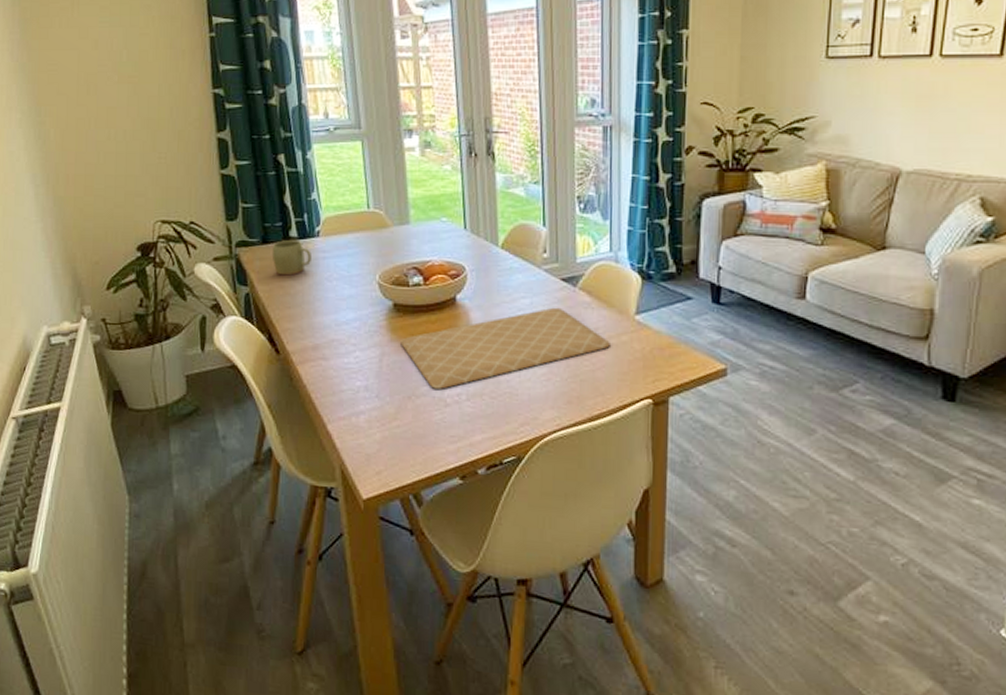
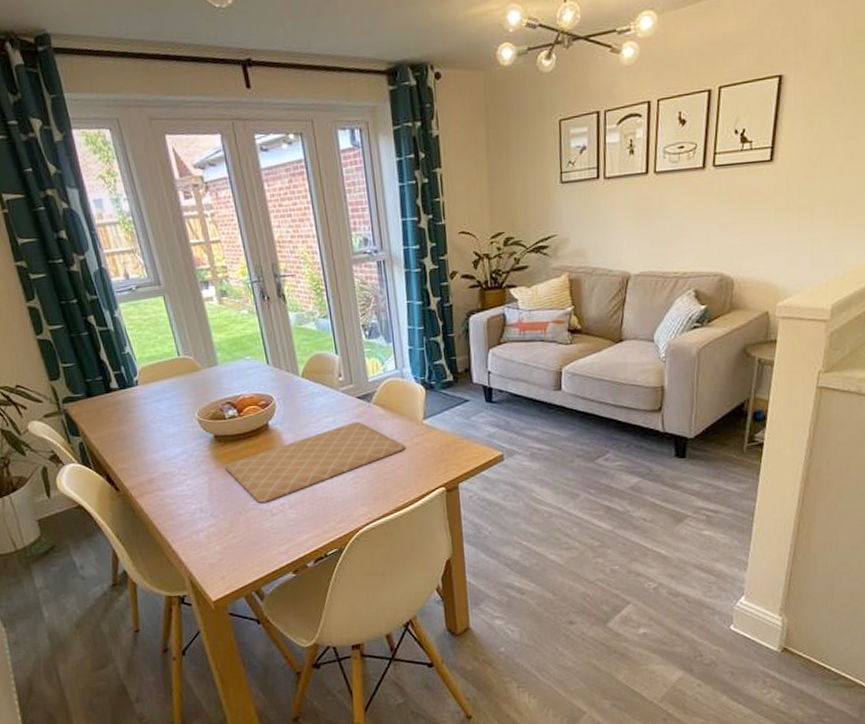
mug: present [272,239,311,276] -> none [96,390,135,423]

